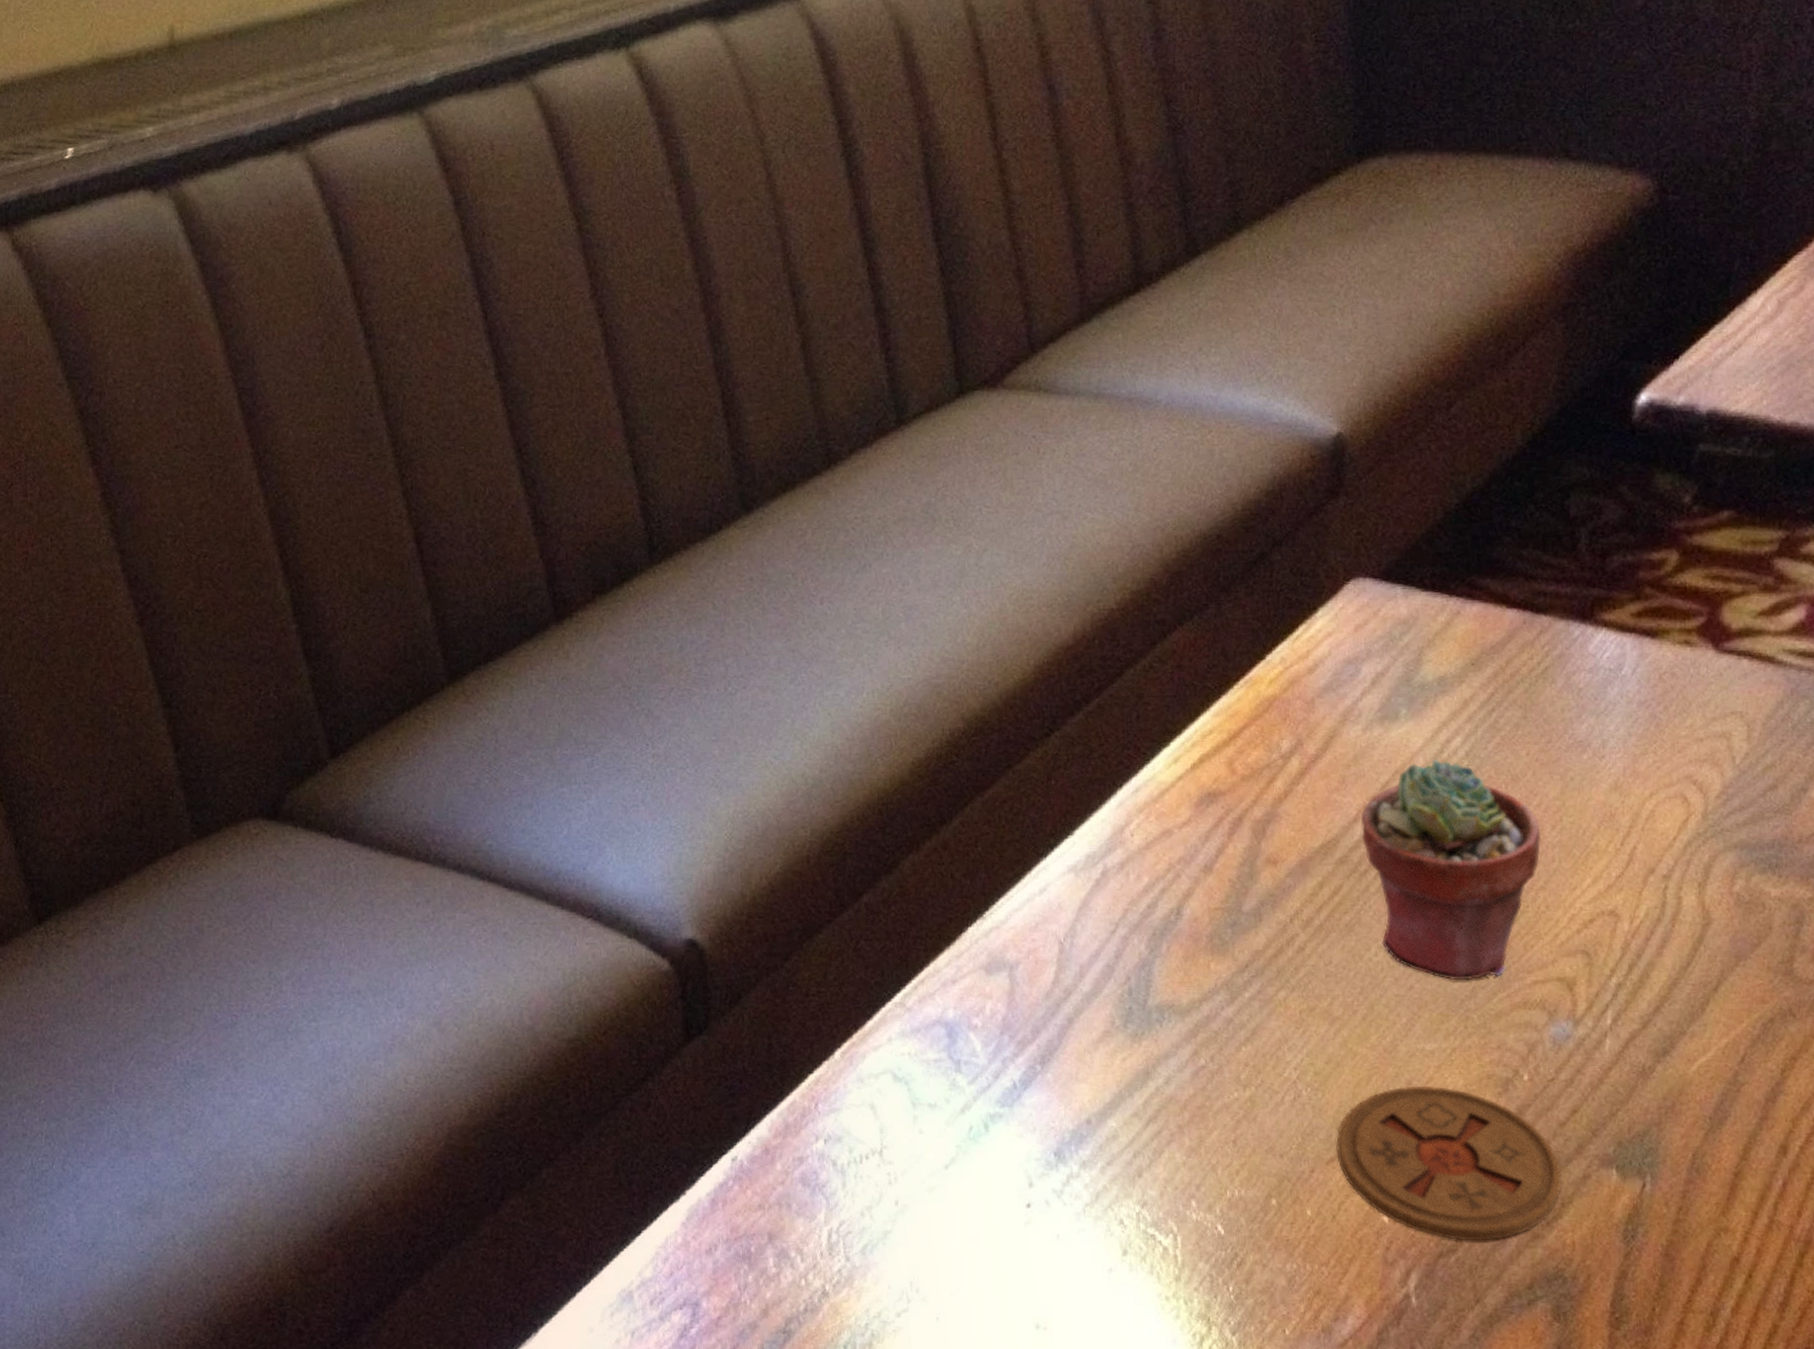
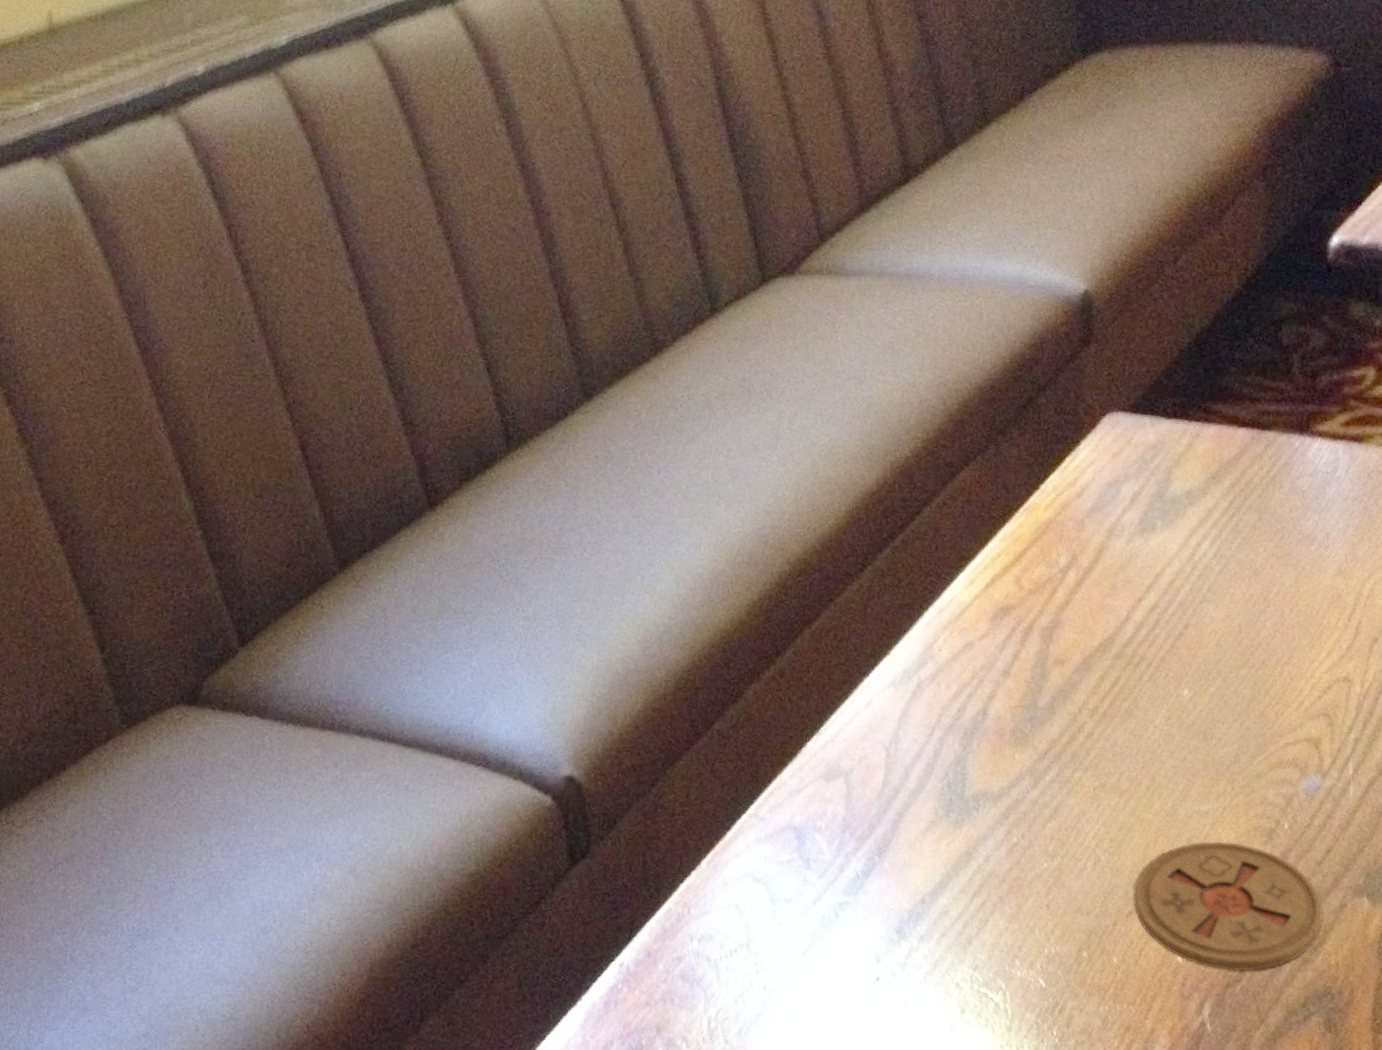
potted succulent: present [1360,759,1542,981] -> none [1130,561,1283,750]

